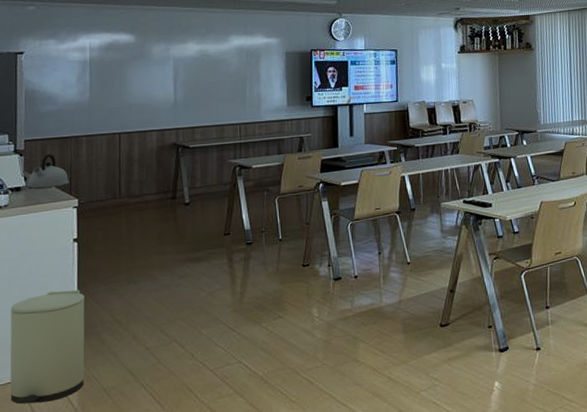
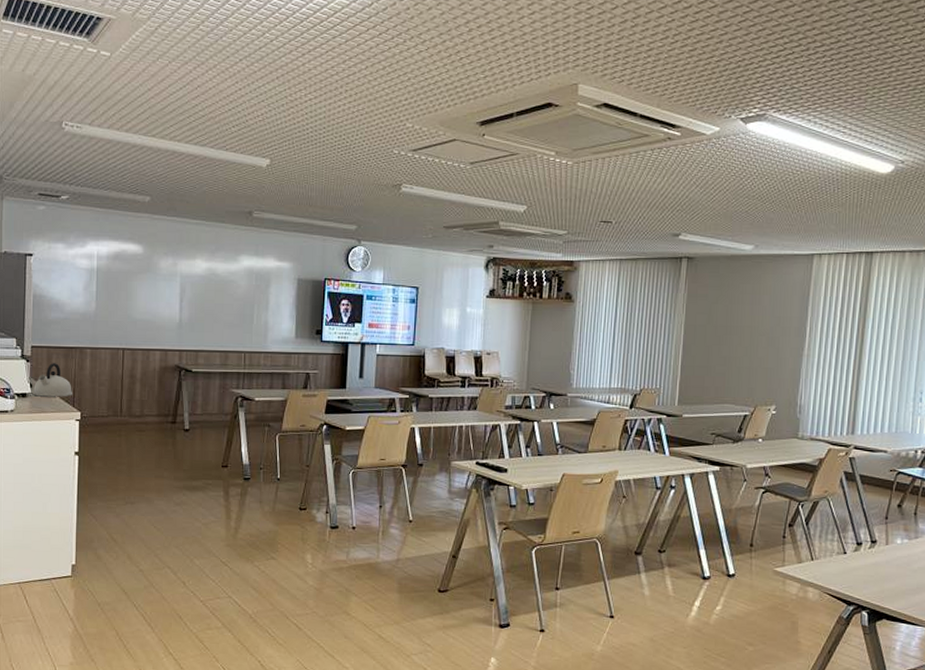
pedal bin: present [10,289,85,404] -> none [12,500,83,608]

